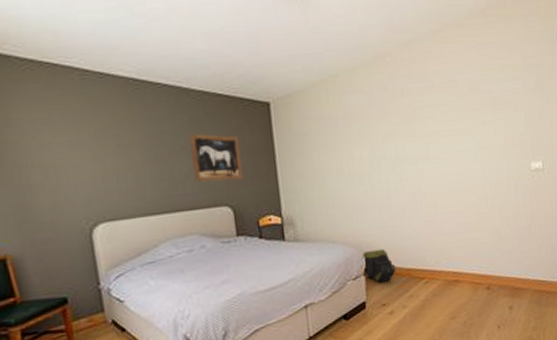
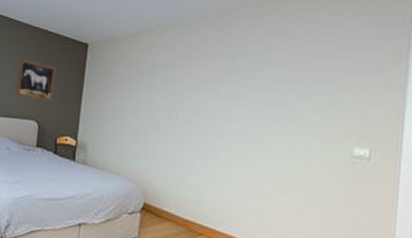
backpack: present [361,248,397,283] -> none [139,191,174,226]

